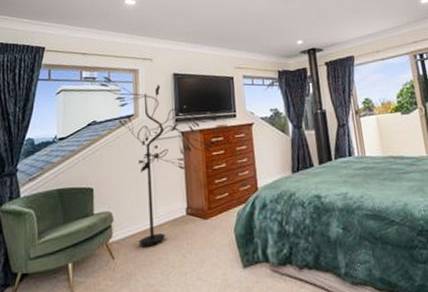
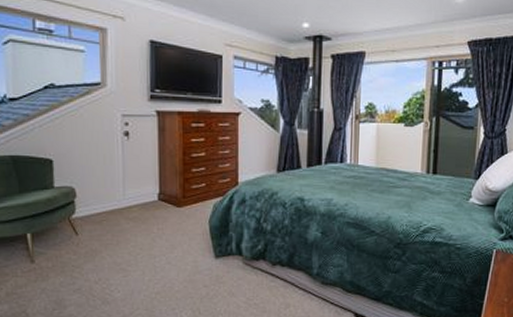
floor lamp: present [98,76,219,247] -> none [56,30,202,227]

